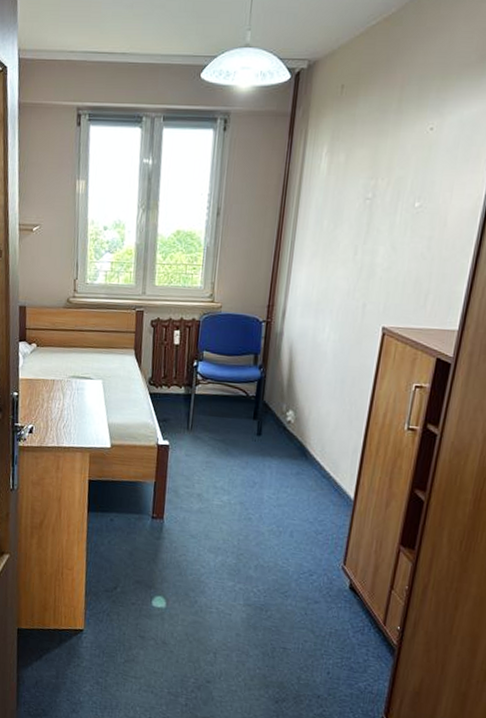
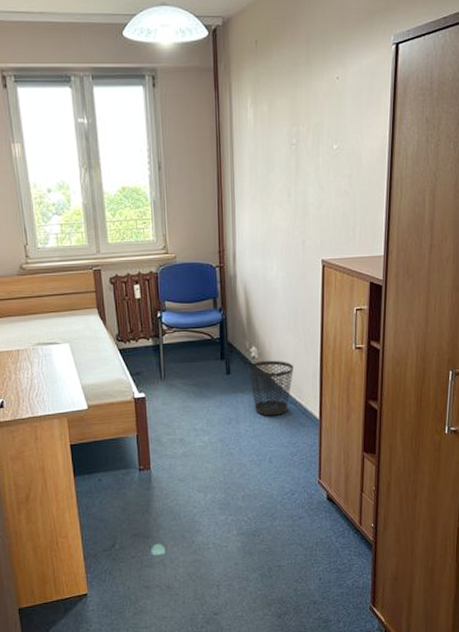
wastebasket: none [281,426,332,488] -> present [248,360,293,416]

